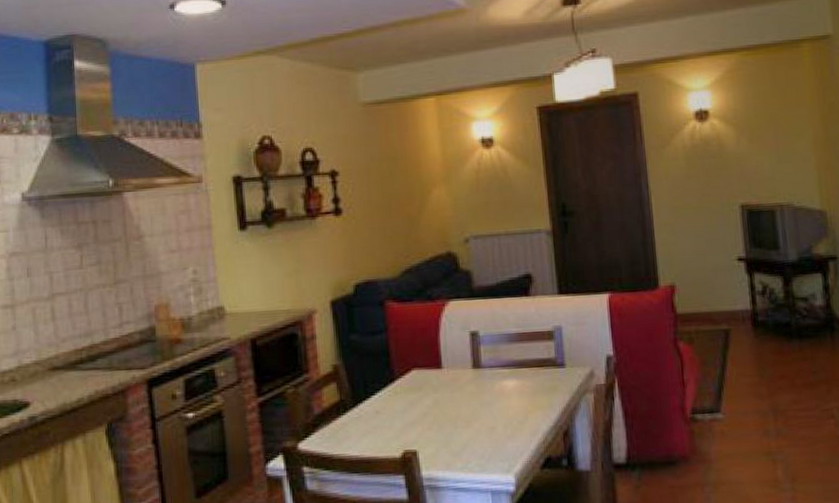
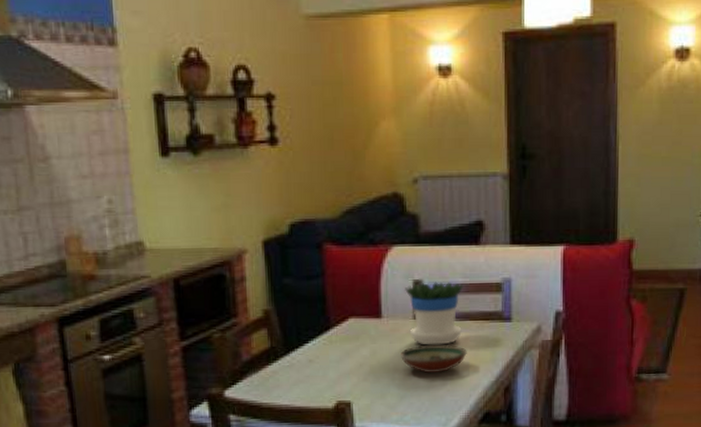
decorative bowl: none [461,392,525,420] -> present [400,345,467,373]
flowerpot: none [462,332,519,393] -> present [405,282,463,345]

